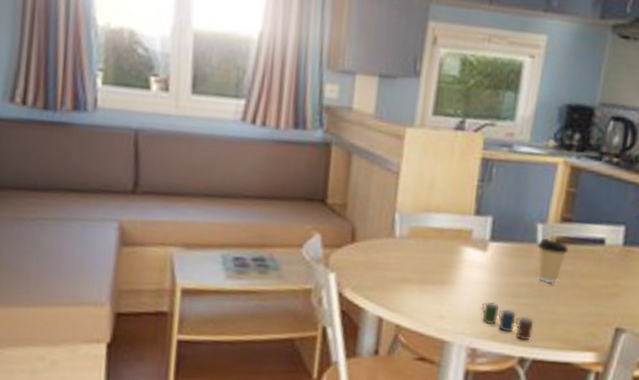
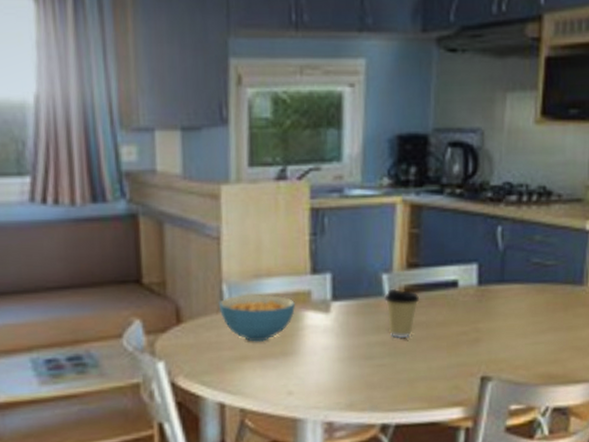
cereal bowl: none [389,224,457,269] -> present [218,293,295,342]
cup: present [481,301,534,340] -> none [333,367,392,405]

